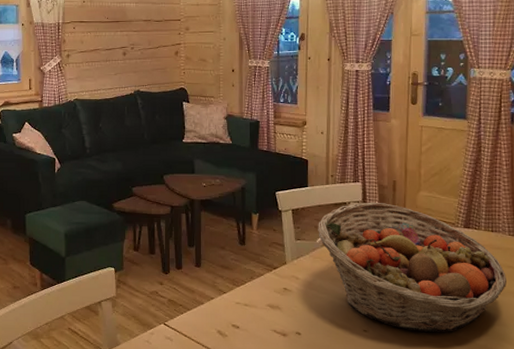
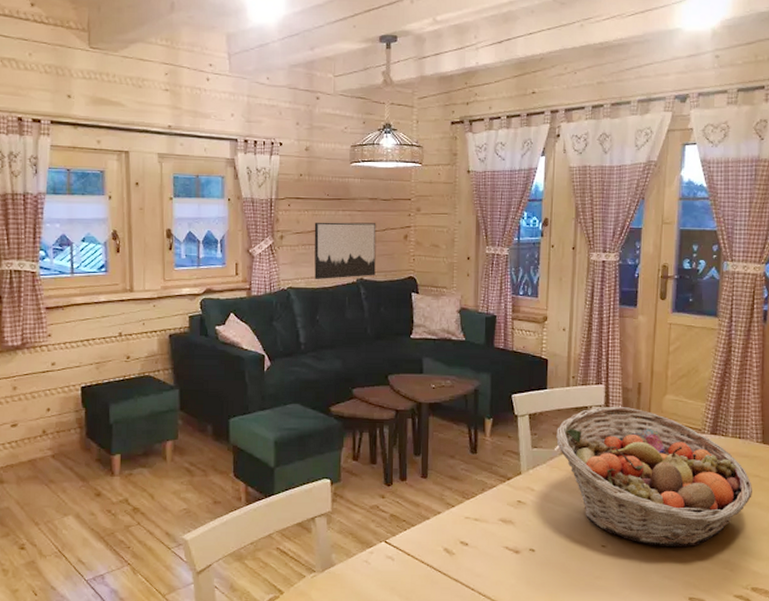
wall art: none [96,41,151,93] -> present [314,222,377,280]

